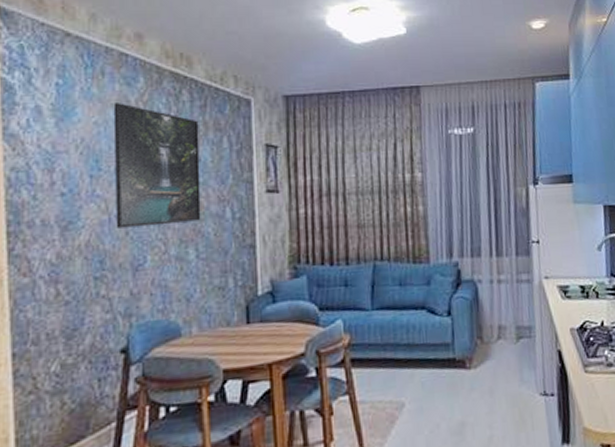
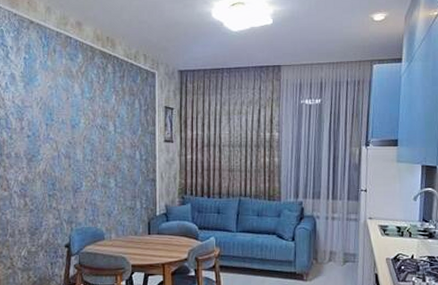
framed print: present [113,103,201,229] -> none [61,73,119,162]

